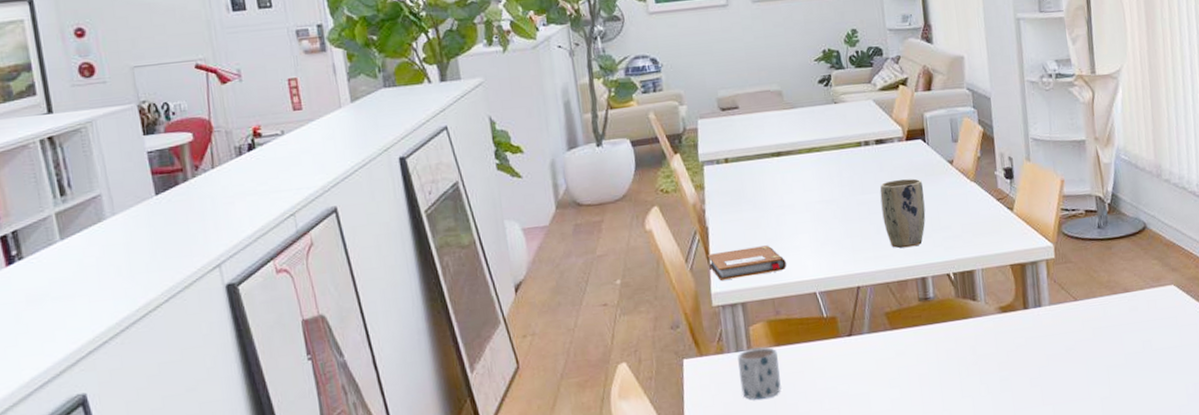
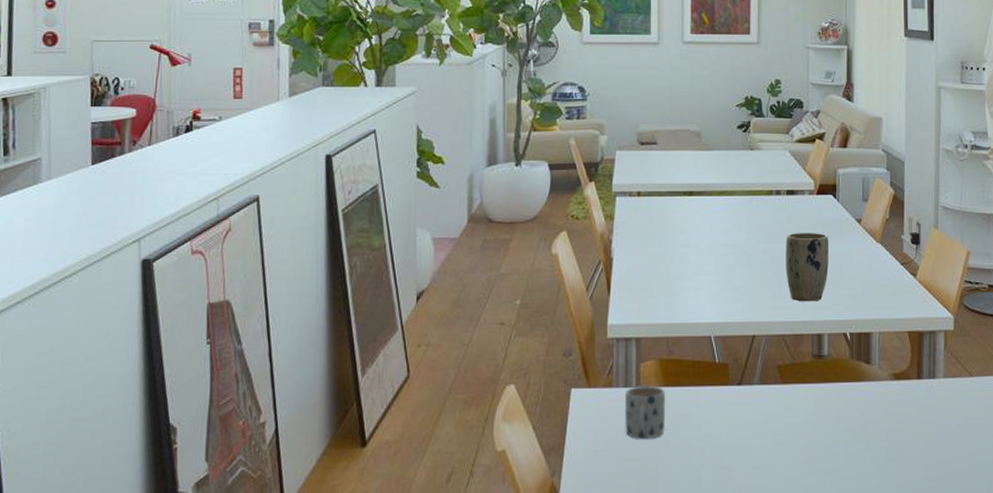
notebook: present [707,245,786,281] -> none [608,283,685,313]

